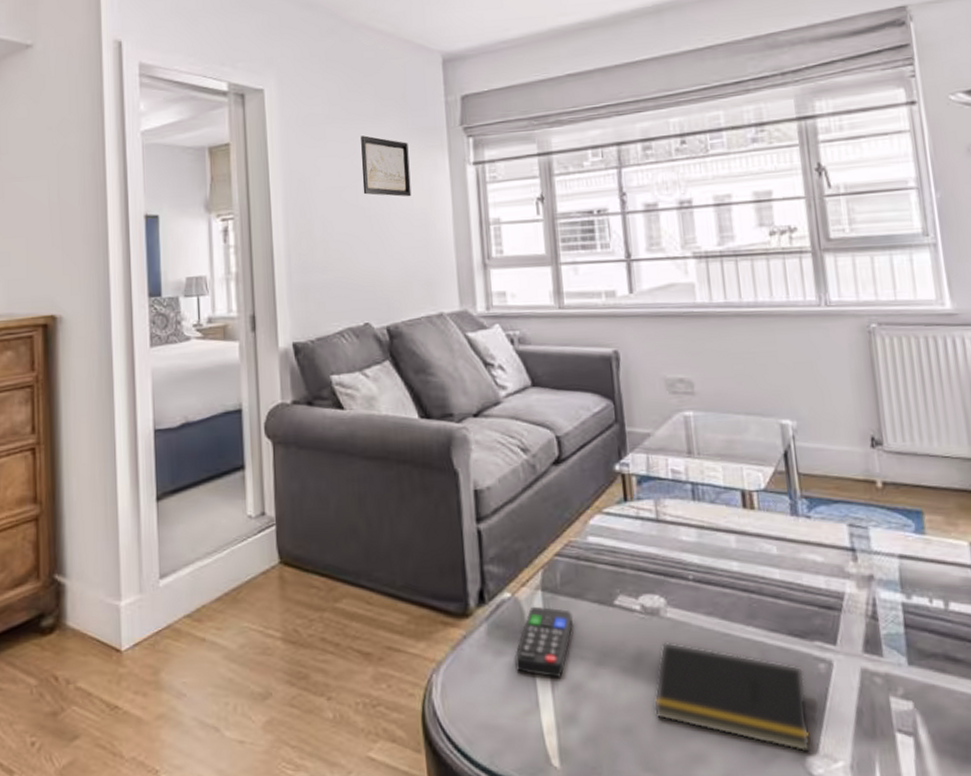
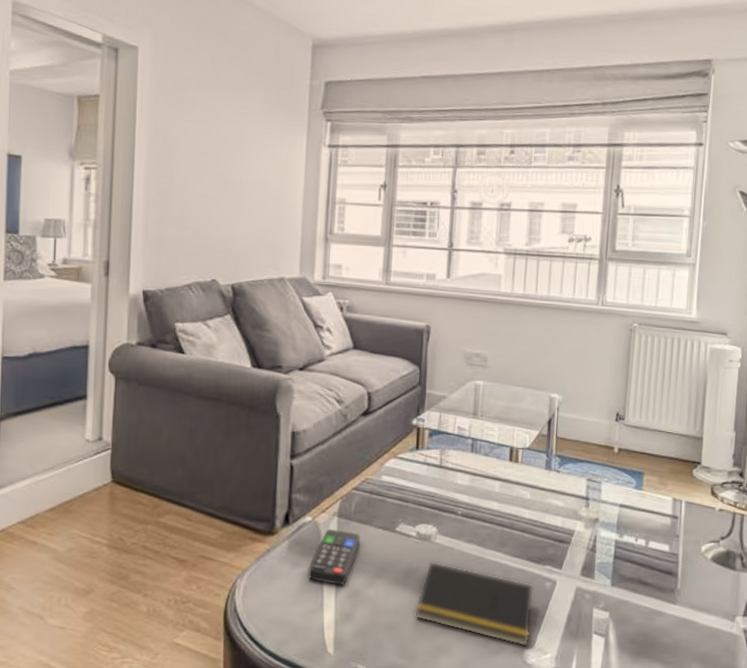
wall art: present [361,135,412,197] -> none [224,106,271,169]

